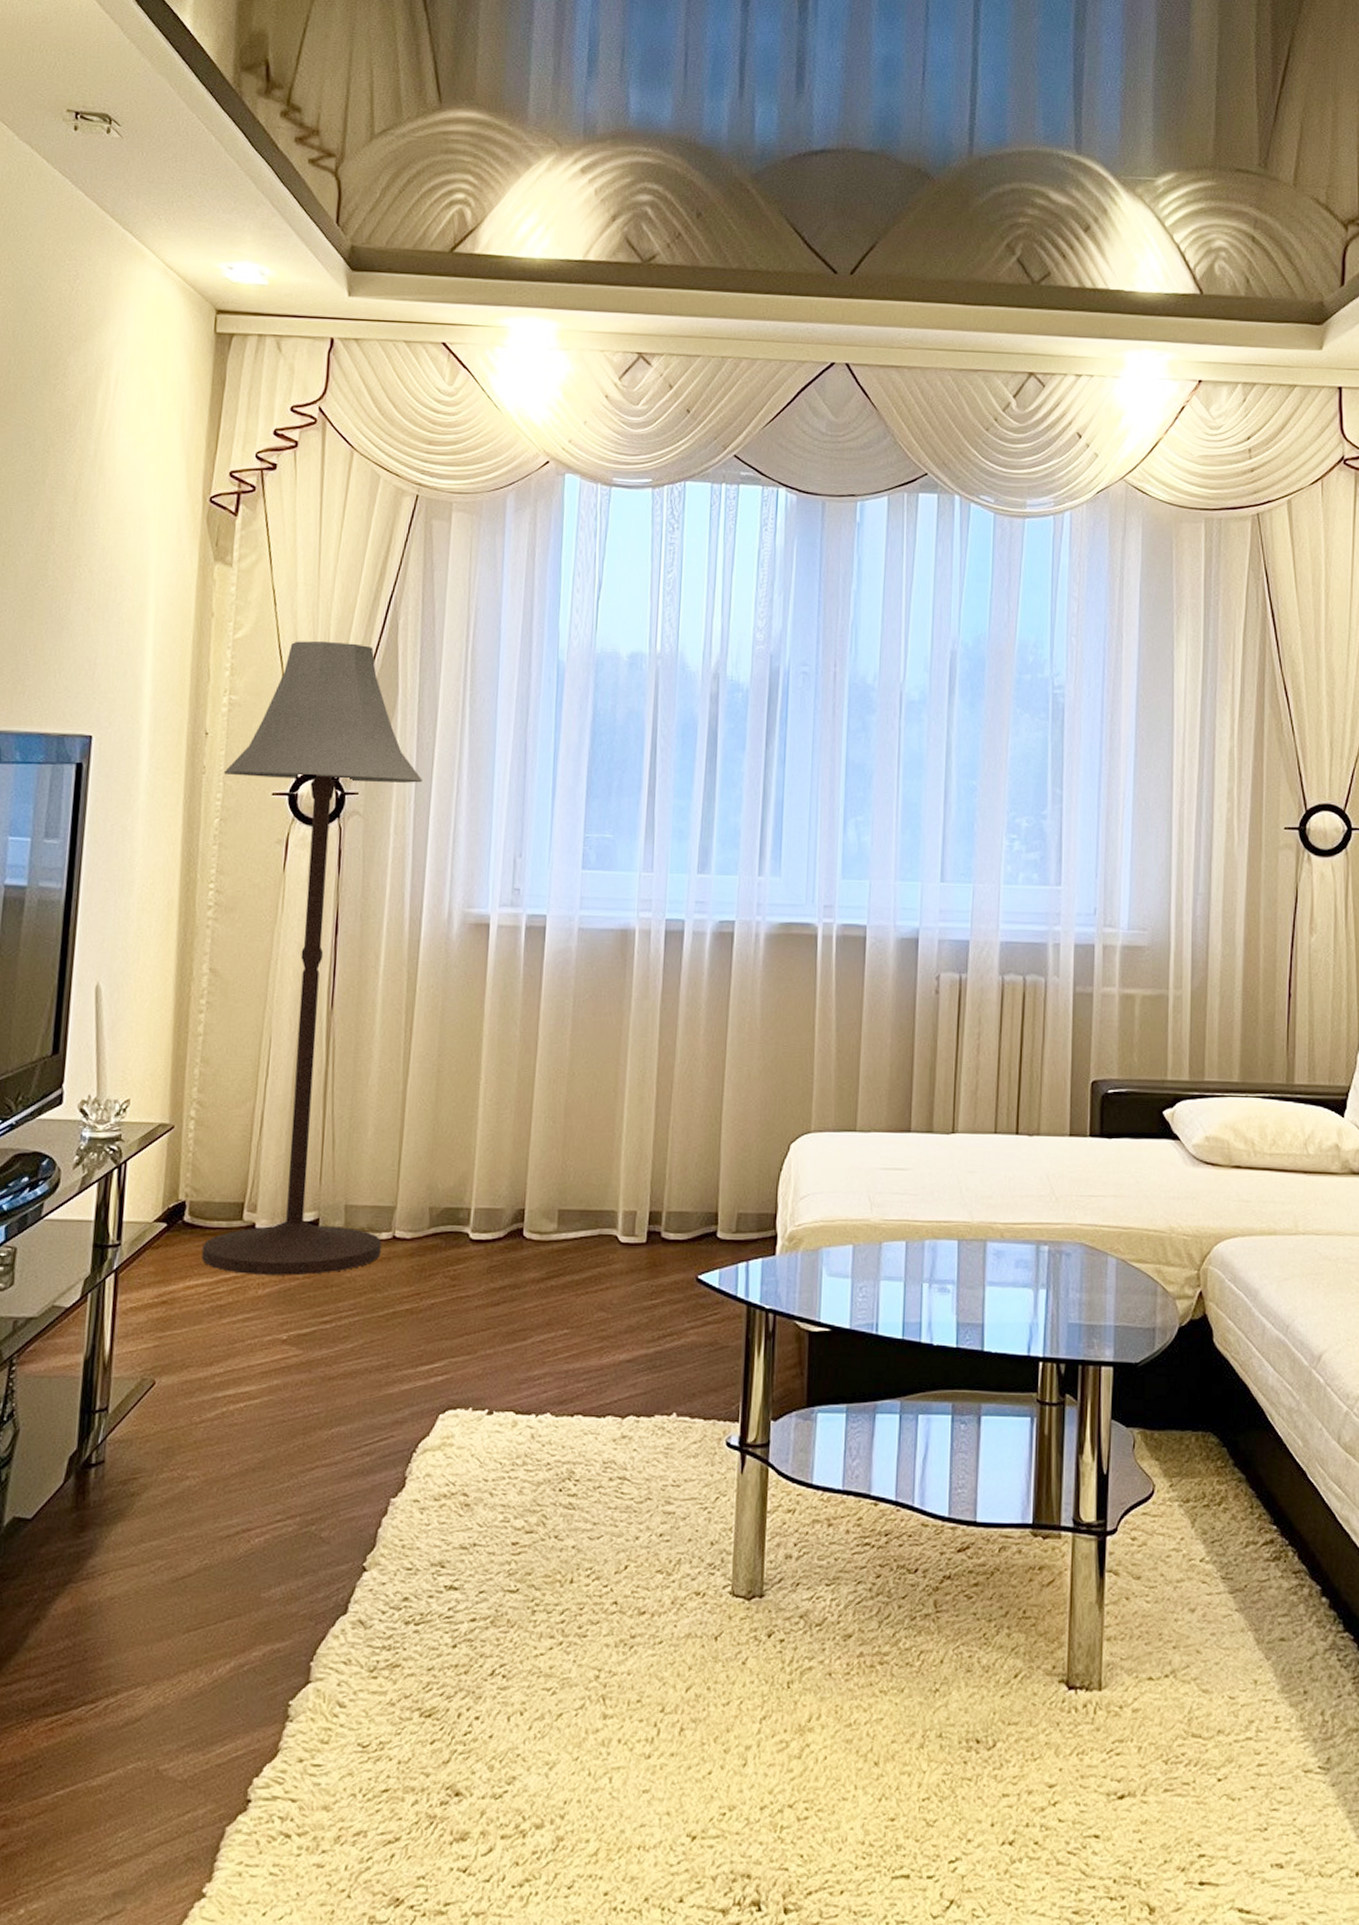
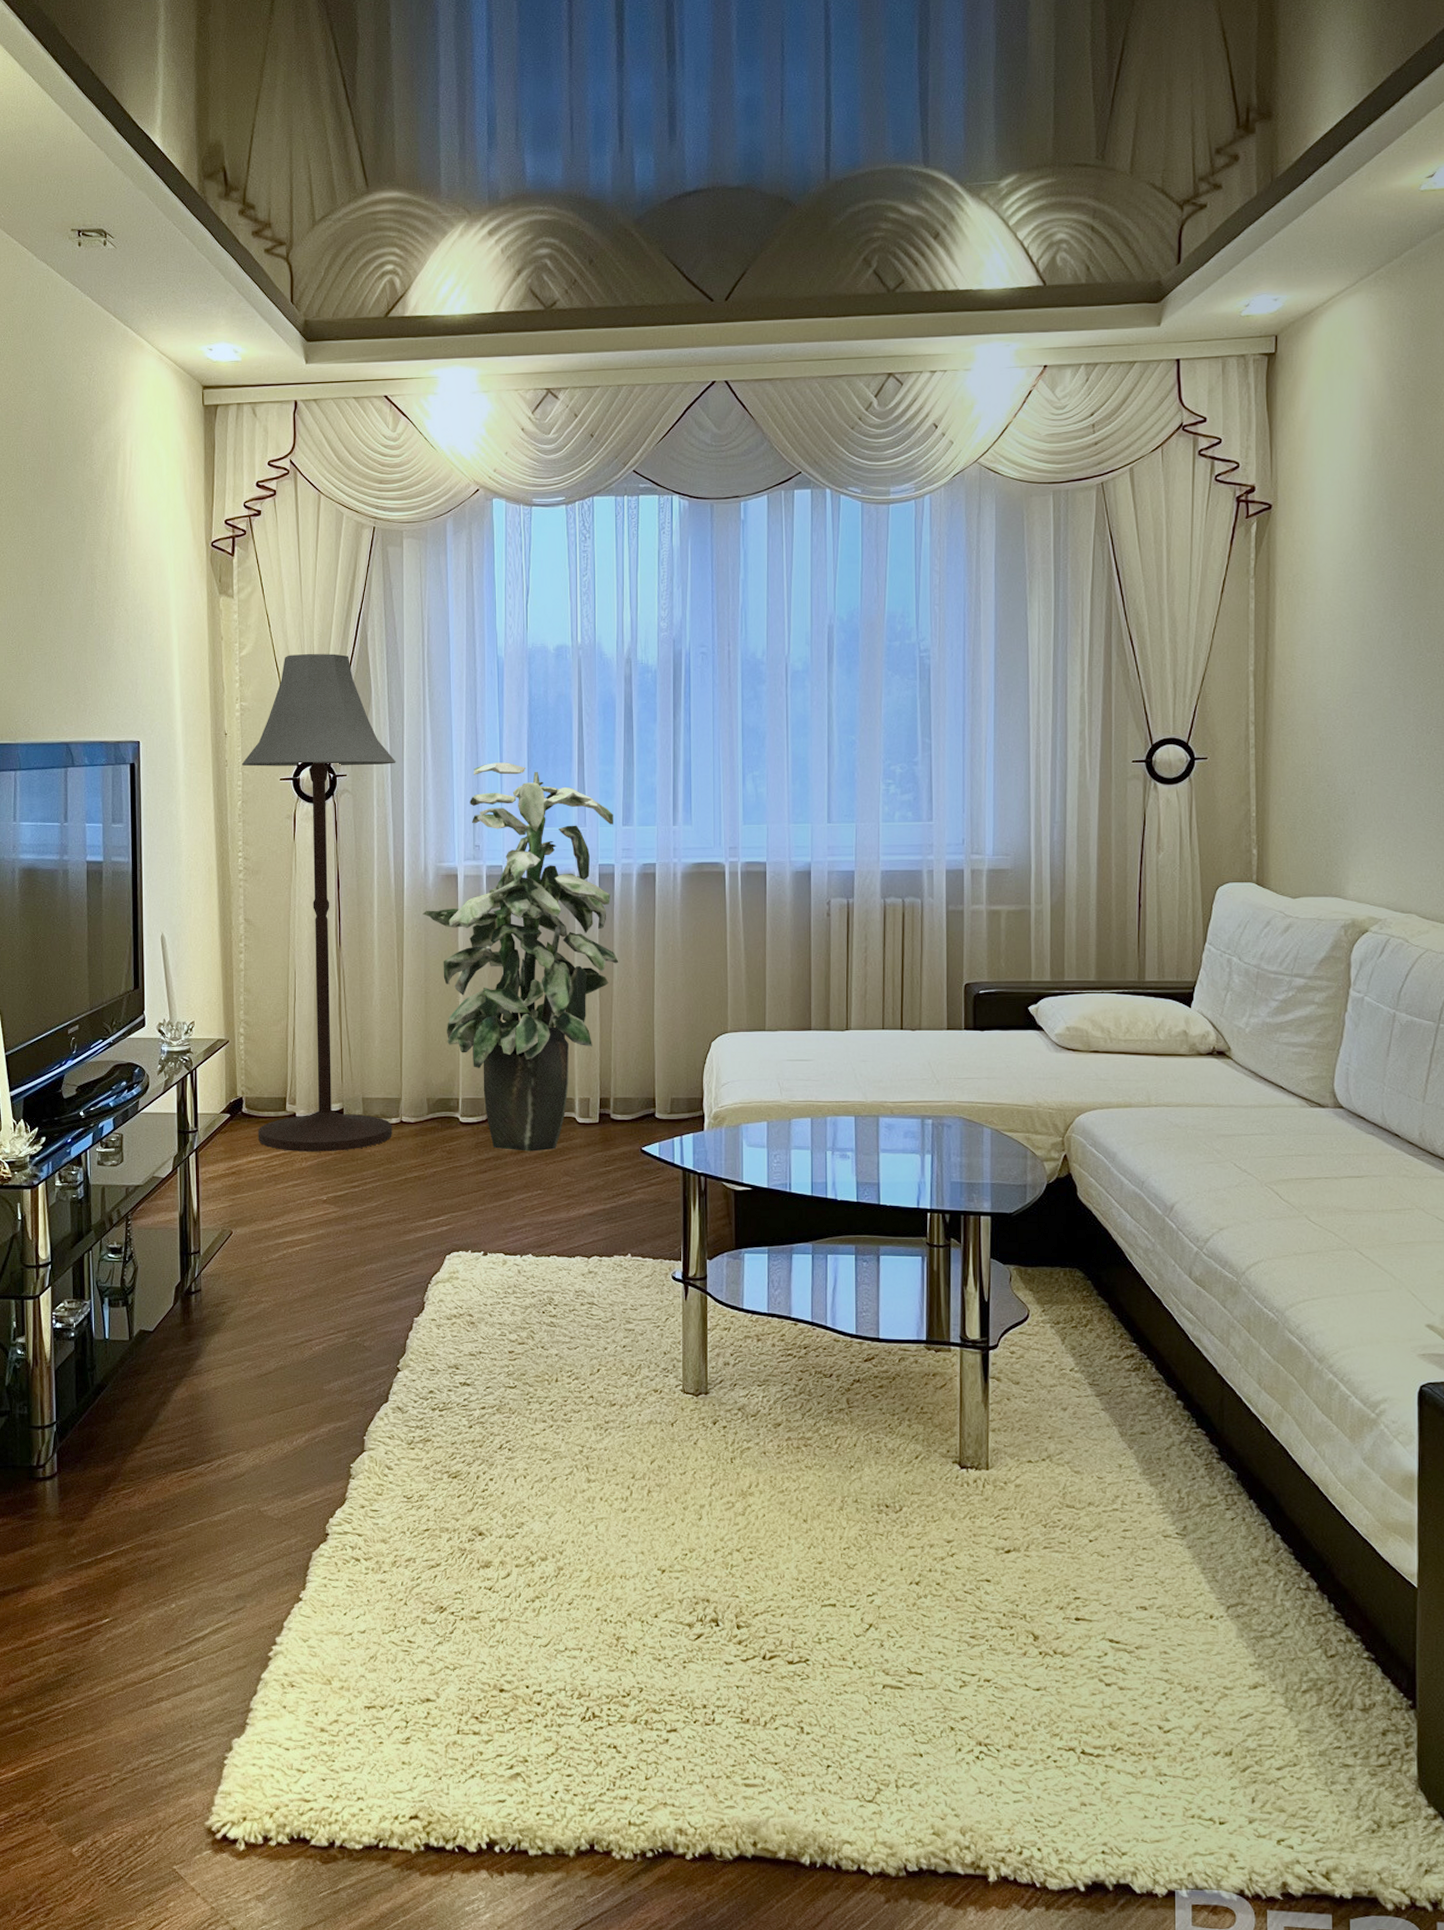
indoor plant: none [442,788,687,1279] -> present [423,762,619,1152]

